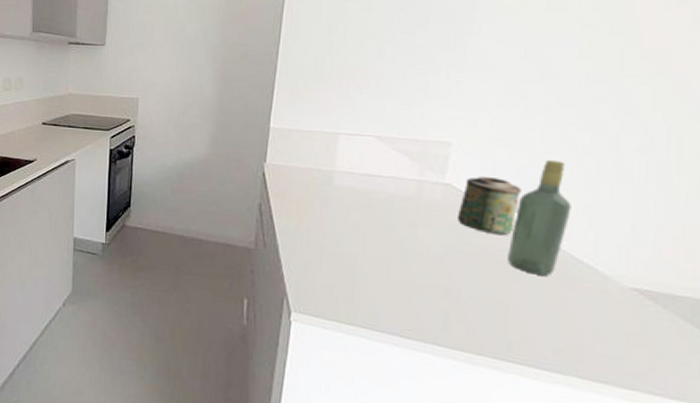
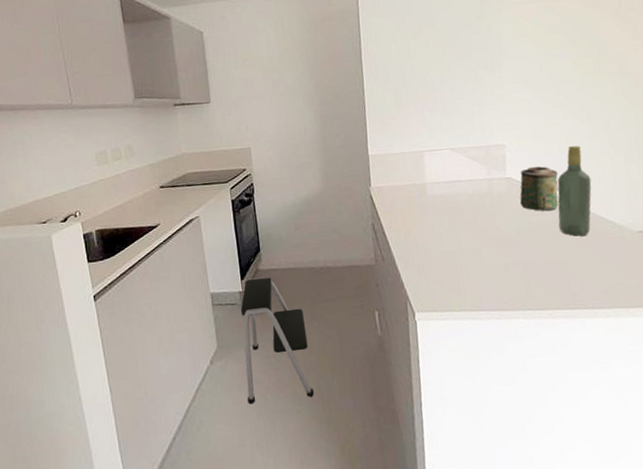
step stool: none [92,232,165,367] -> present [240,277,314,405]

